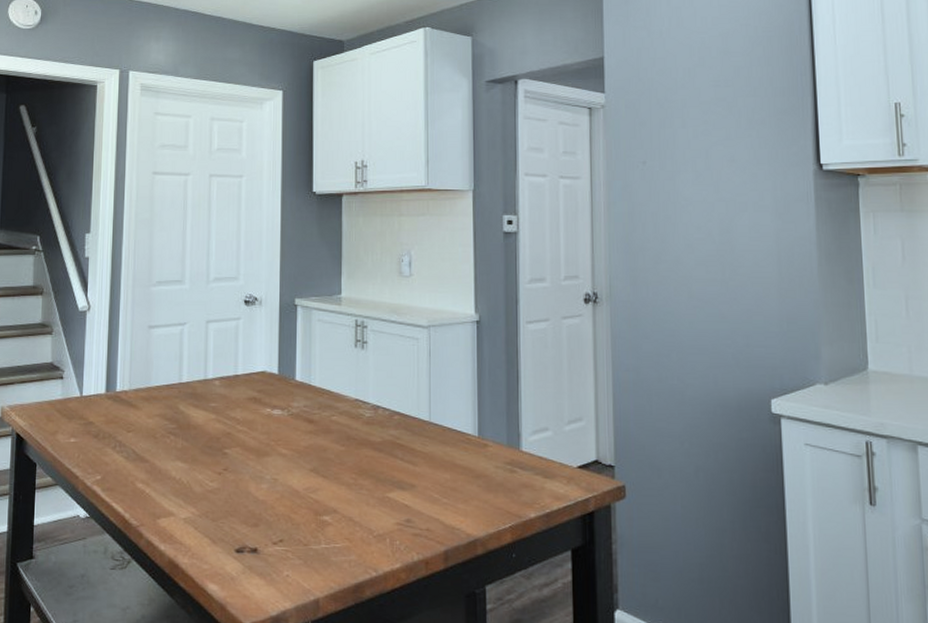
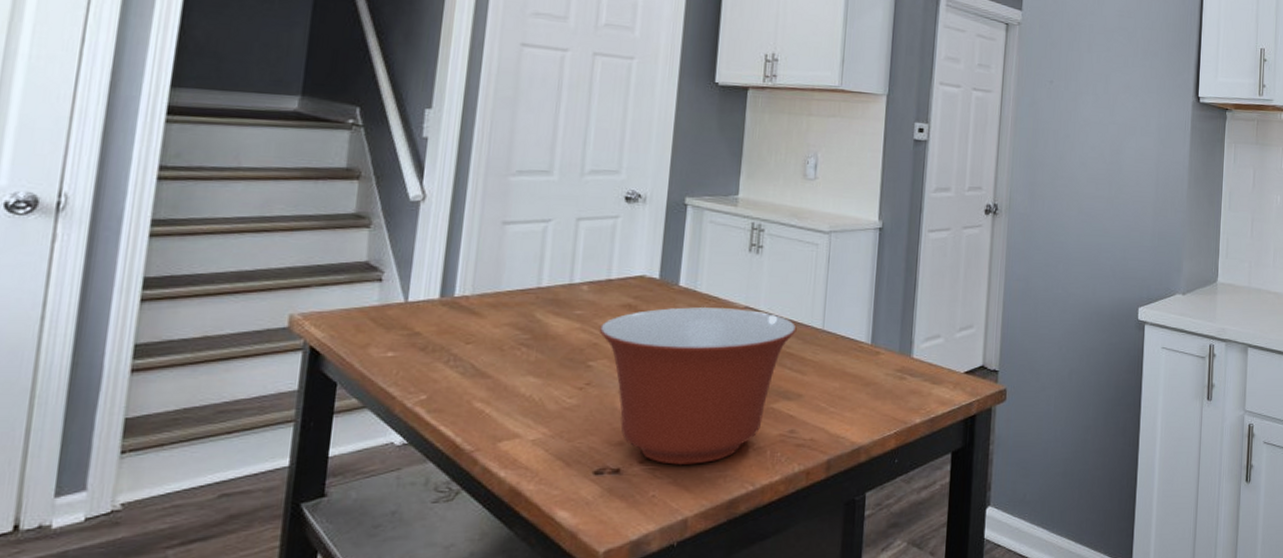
mixing bowl: none [231,400,405,548] -> present [599,307,797,465]

